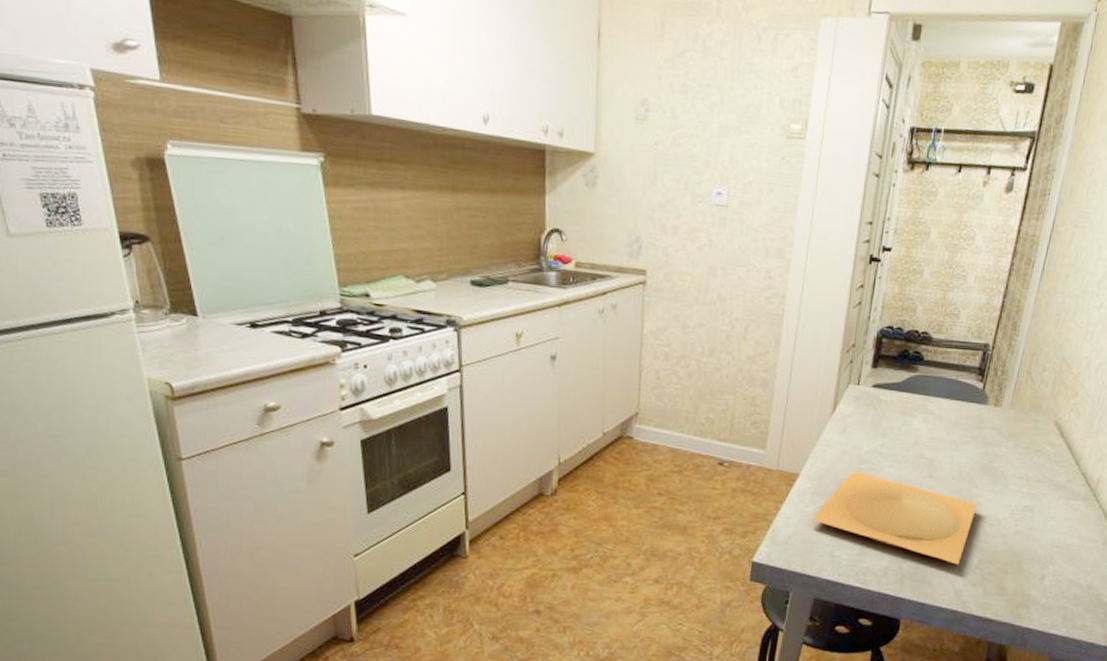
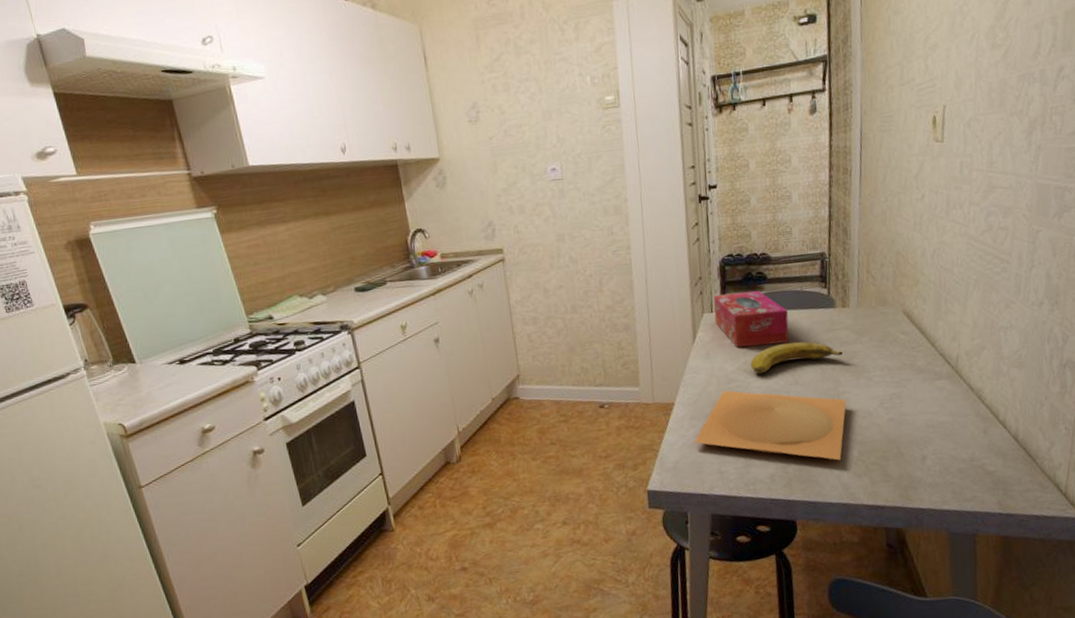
tissue box: none [859,367,938,432] -> present [714,291,789,348]
banana: none [887,432,986,460] -> present [750,341,844,375]

